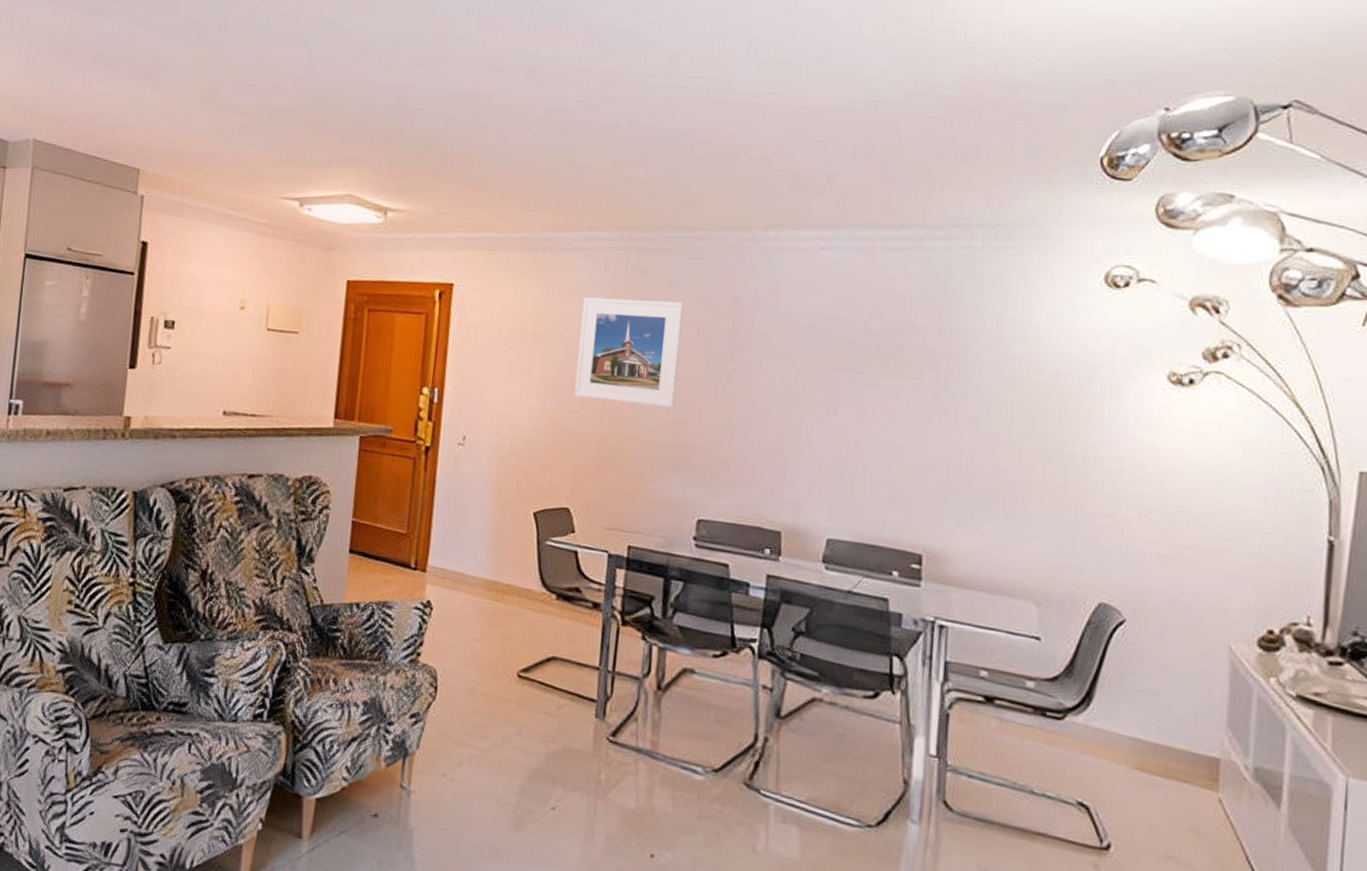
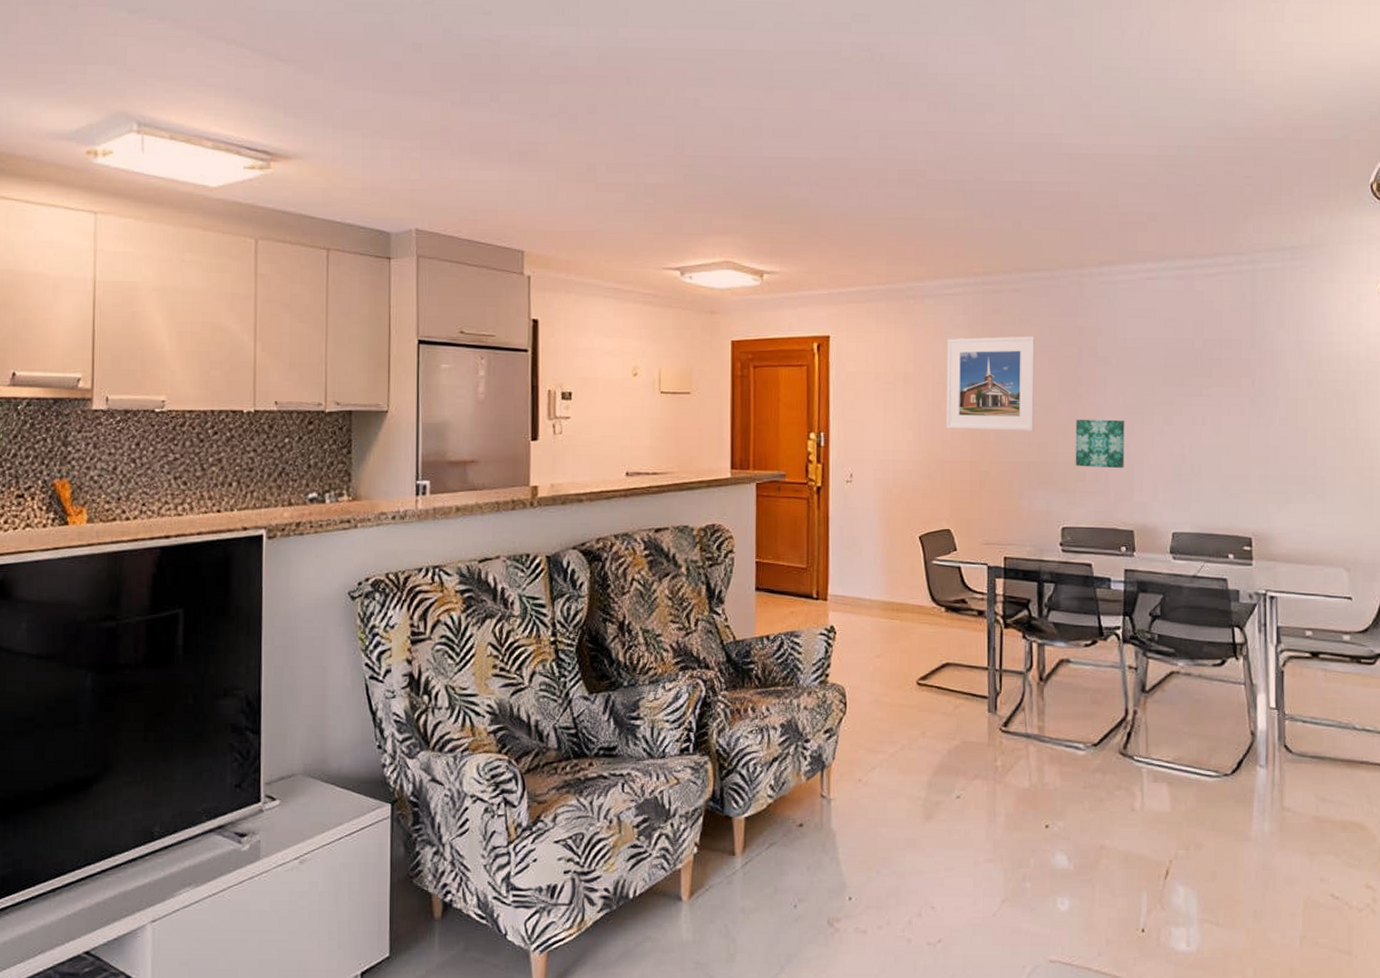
wall art: none [718,399,781,461] -> present [1075,419,1125,469]

